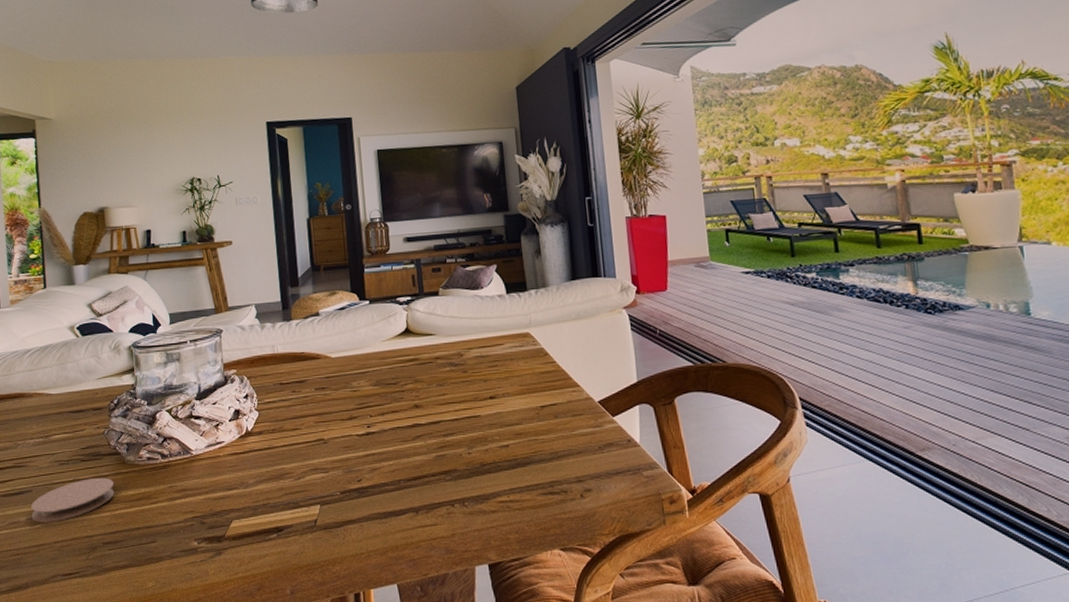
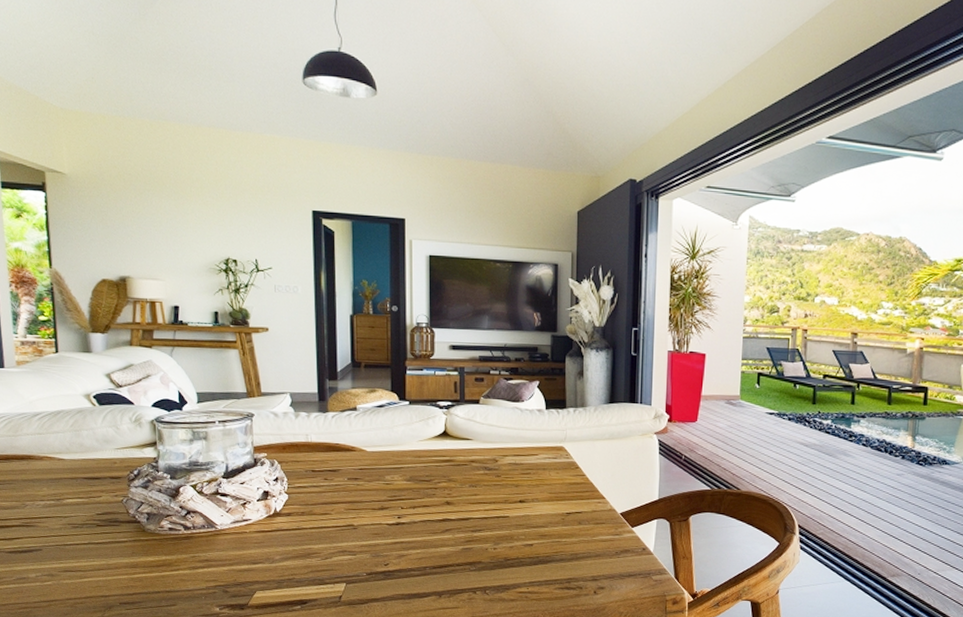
coaster: present [30,477,114,522] -> none [40,542,133,581]

